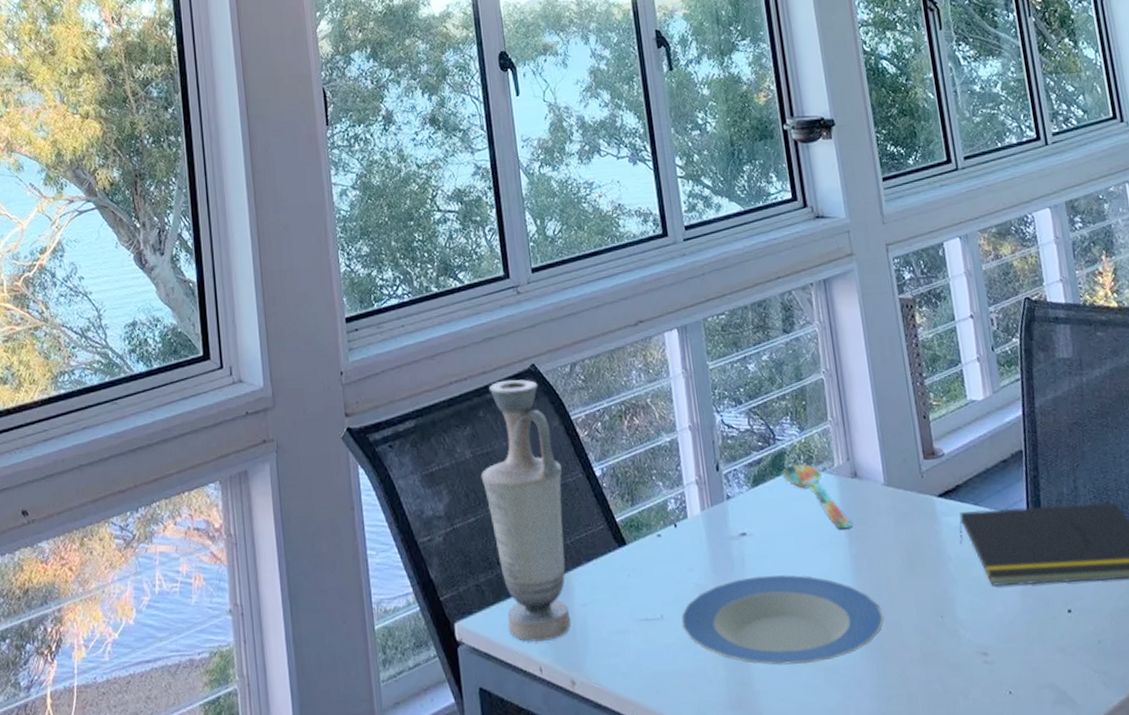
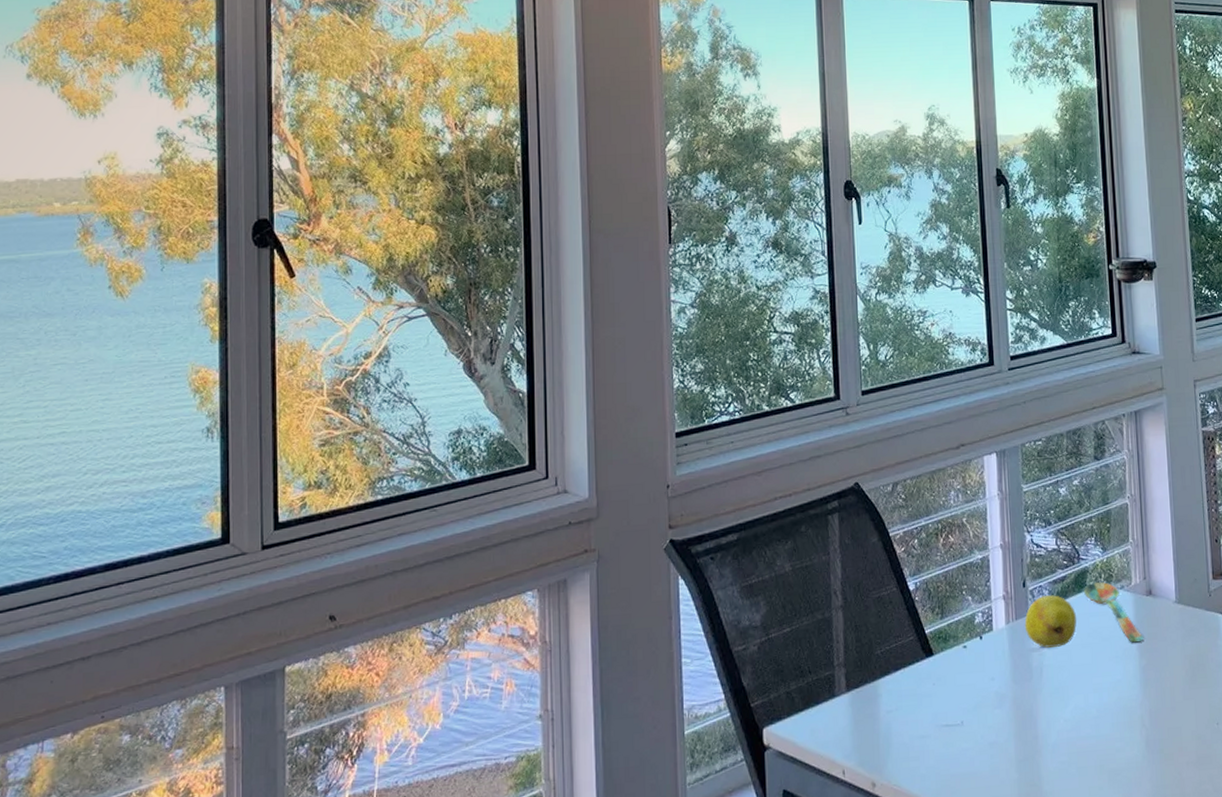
vase: present [480,379,571,643] -> none [798,496,878,747]
plate: present [681,575,884,665] -> none [980,684,1166,768]
fruit: none [721,479,778,536] -> present [1024,595,1076,648]

